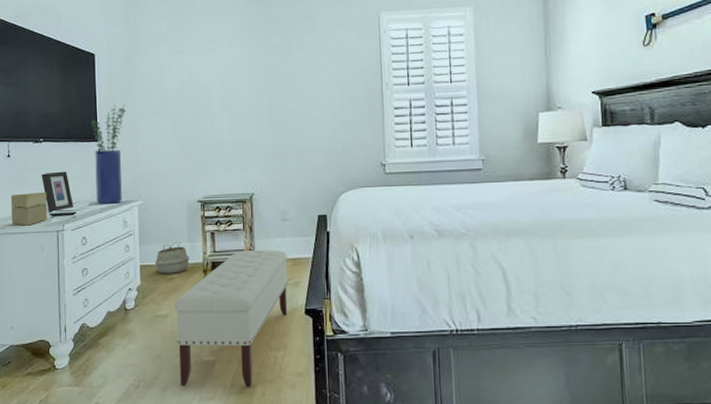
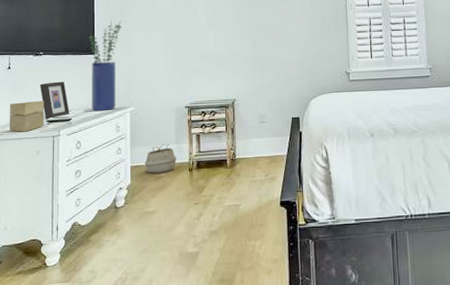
bench: present [174,250,288,388] -> none [162,149,266,277]

